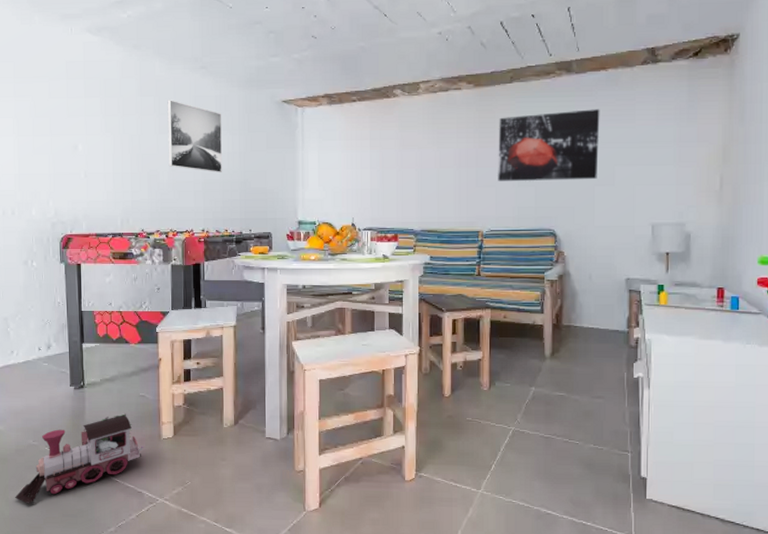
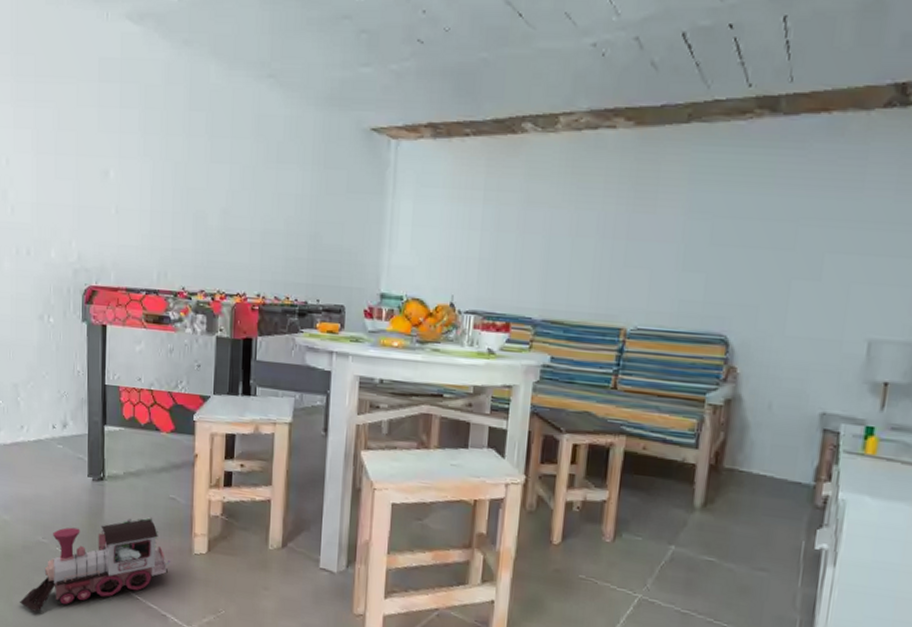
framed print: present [167,100,223,173] -> none [220,117,292,222]
wall art: present [498,109,600,181] -> none [655,168,814,269]

